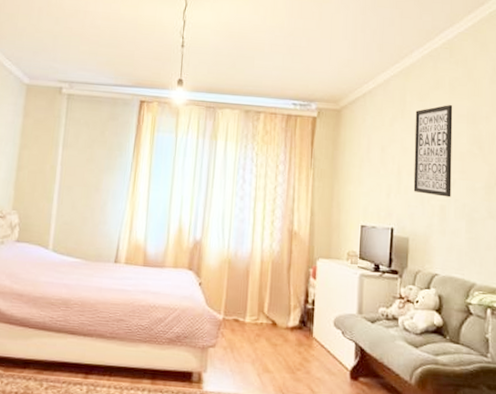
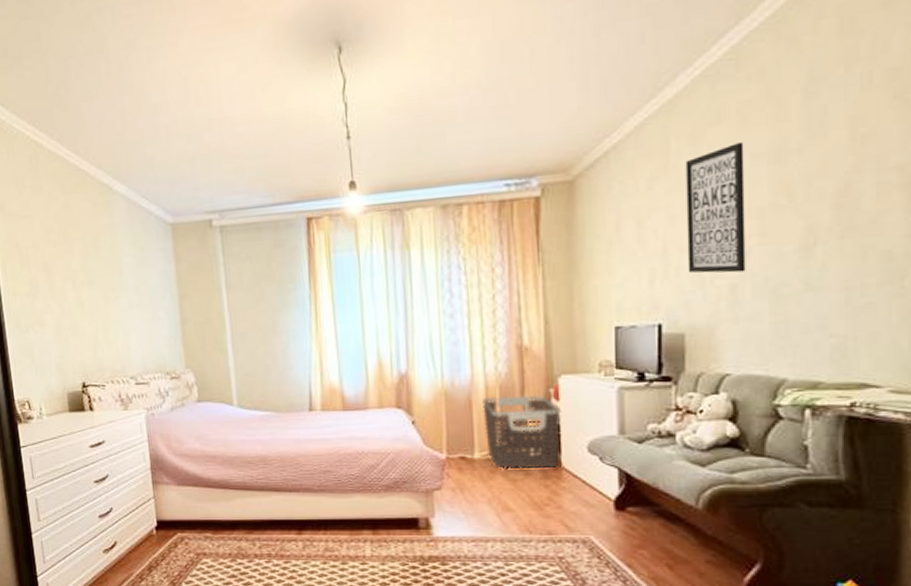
clothes hamper: none [256,269,316,338] -> present [482,395,561,470]

